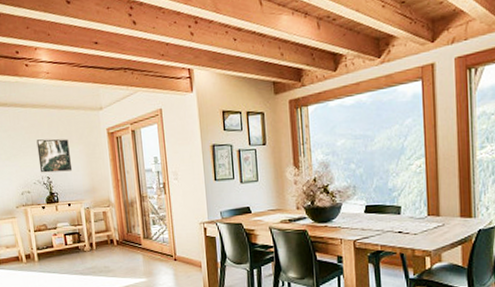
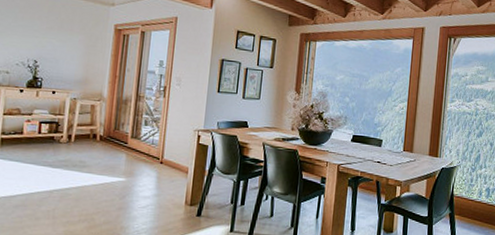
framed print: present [36,139,73,173] -> none [27,21,69,59]

